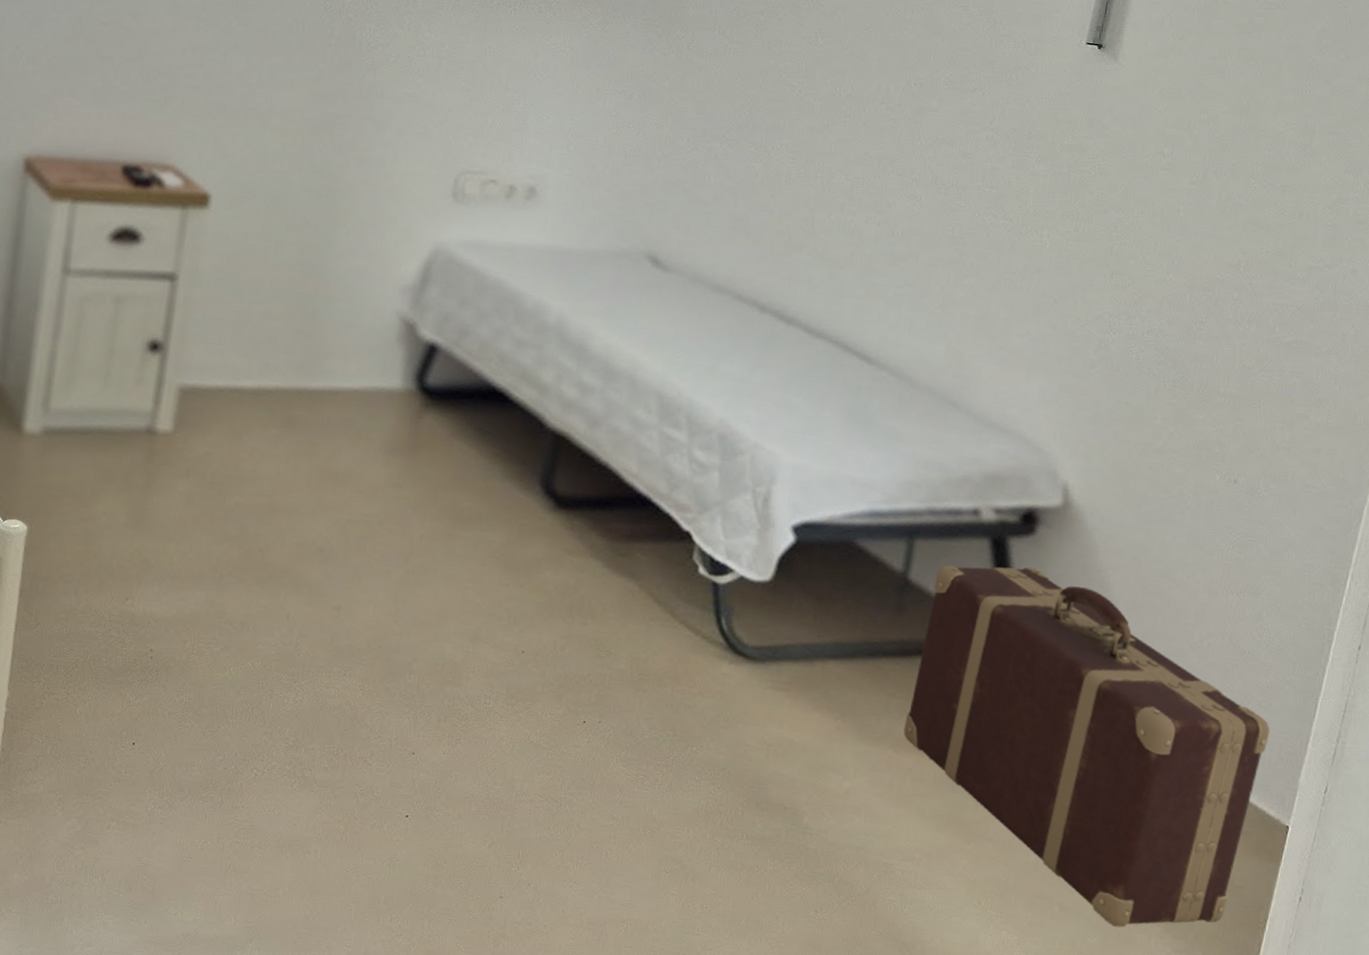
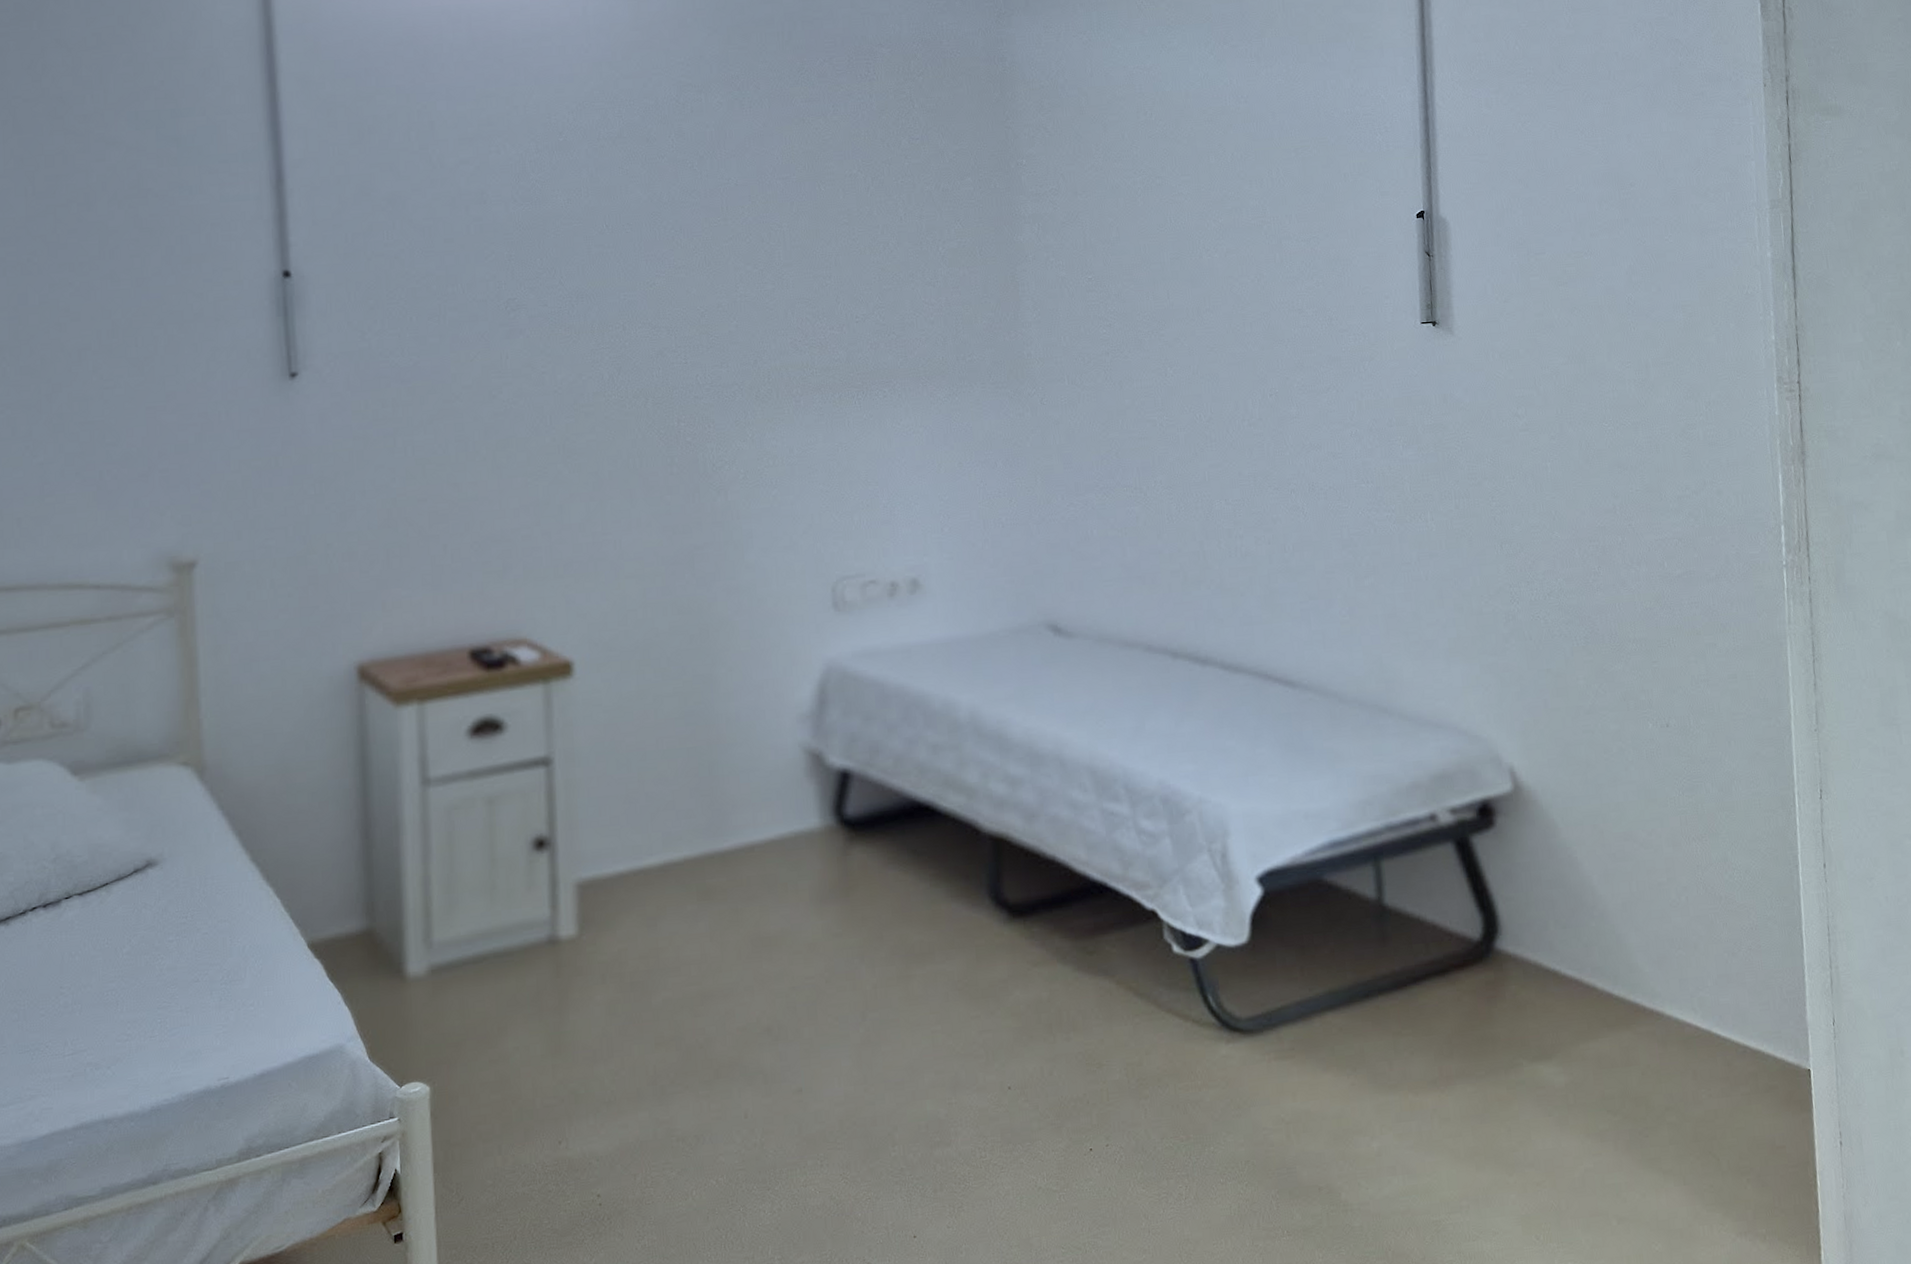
suitcase: present [903,565,1271,928] -> none [1410,861,1775,1225]

